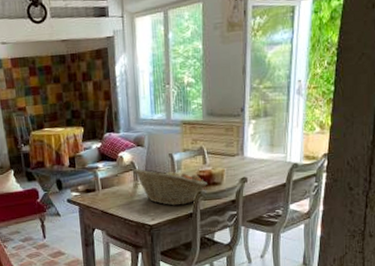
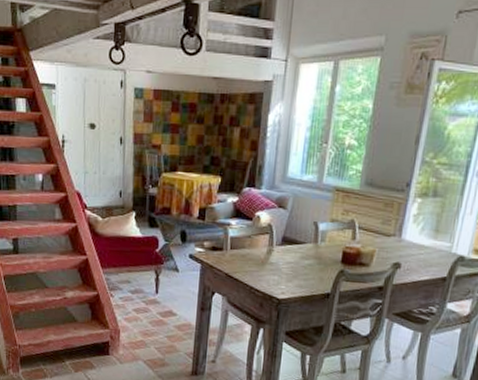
fruit basket: present [133,168,207,206] -> none [269,231,353,283]

